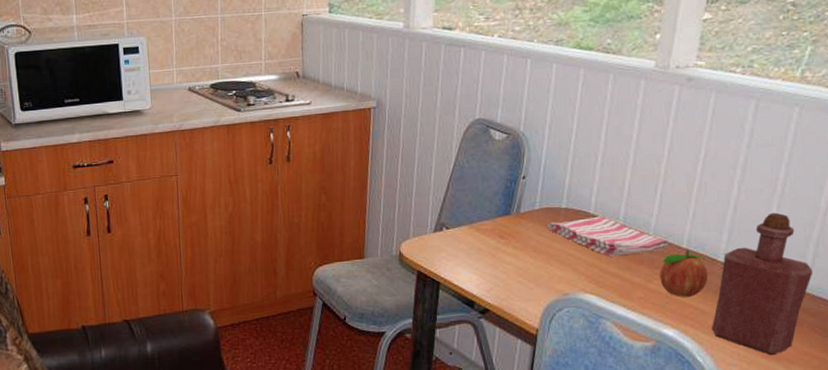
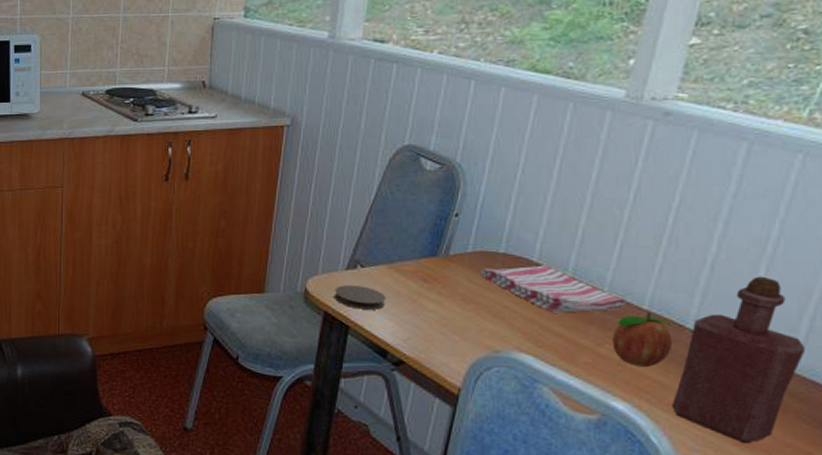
coaster: none [424,246,470,267] -> present [333,285,386,310]

